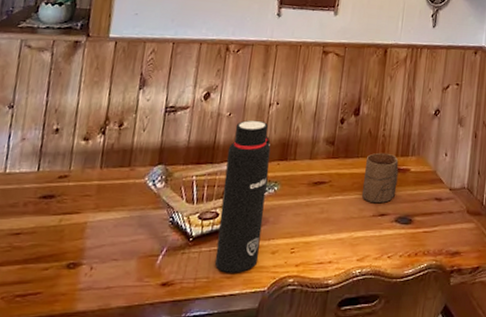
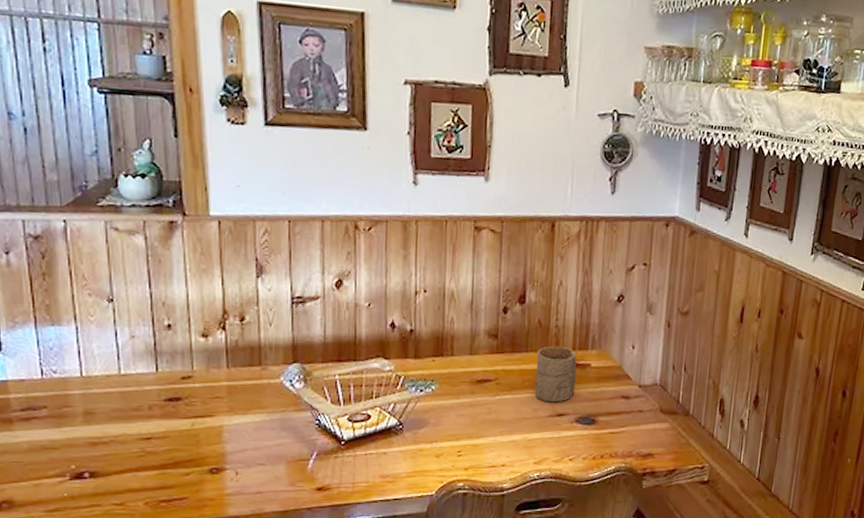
water bottle: present [214,120,271,273] -> none [372,310,423,477]

